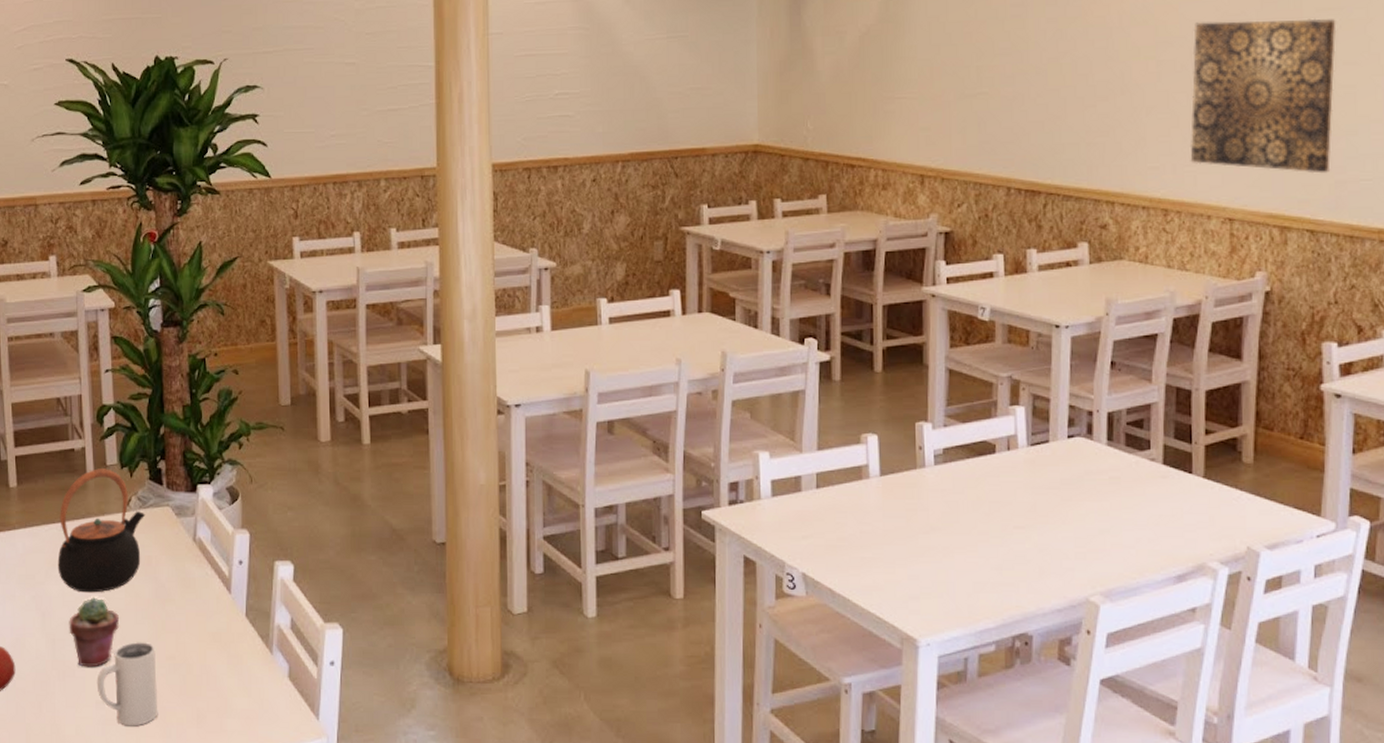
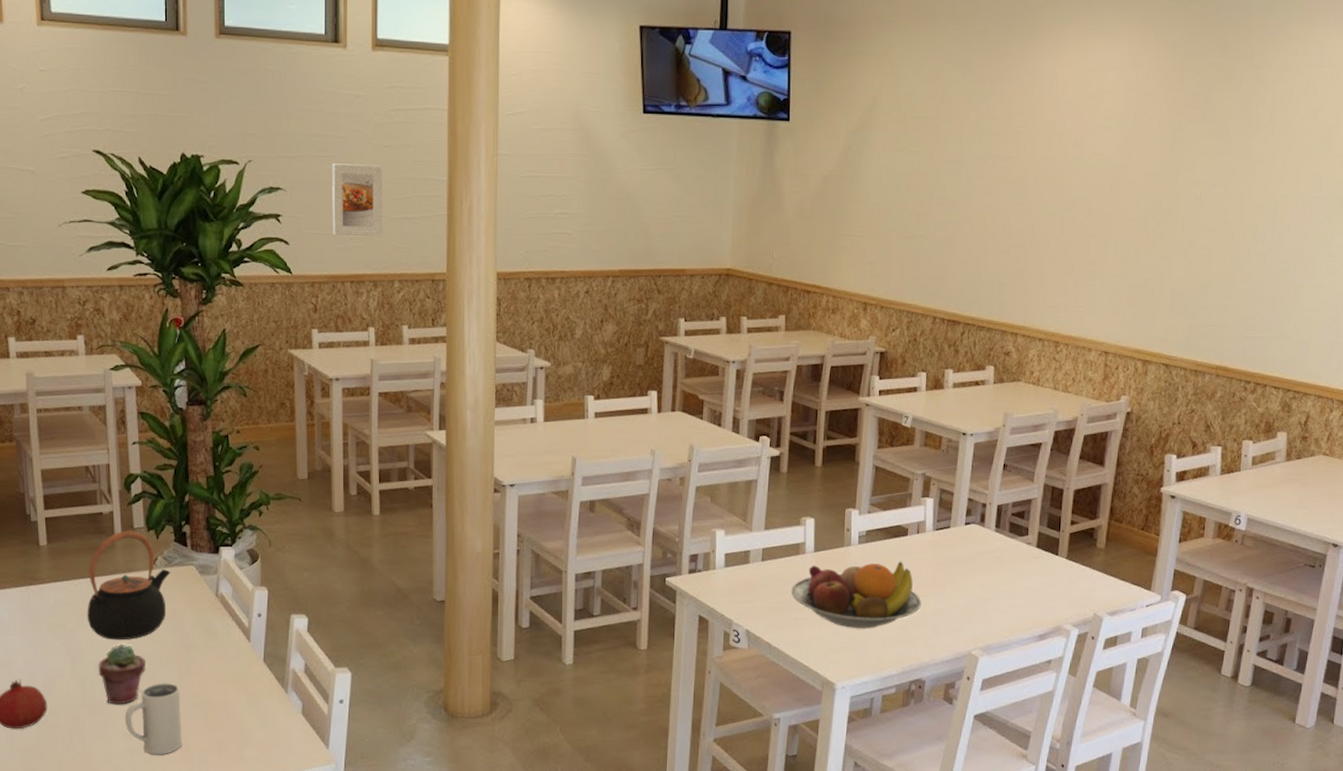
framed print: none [311,54,367,134] -> present [332,163,383,236]
fruit bowl: none [855,485,1020,570] -> present [791,561,921,628]
wall art: present [1189,18,1337,174] -> none [1079,187,1202,319]

